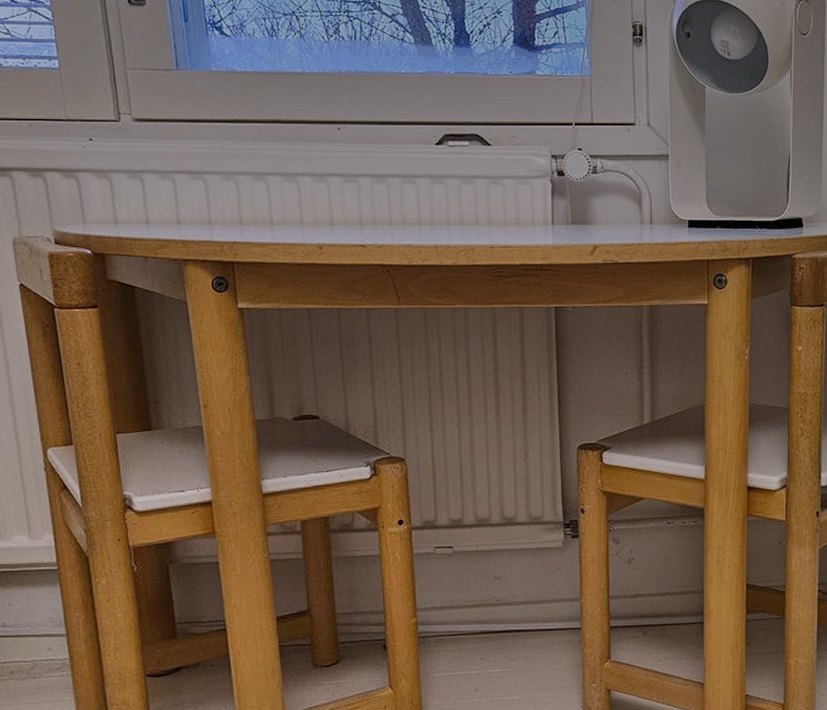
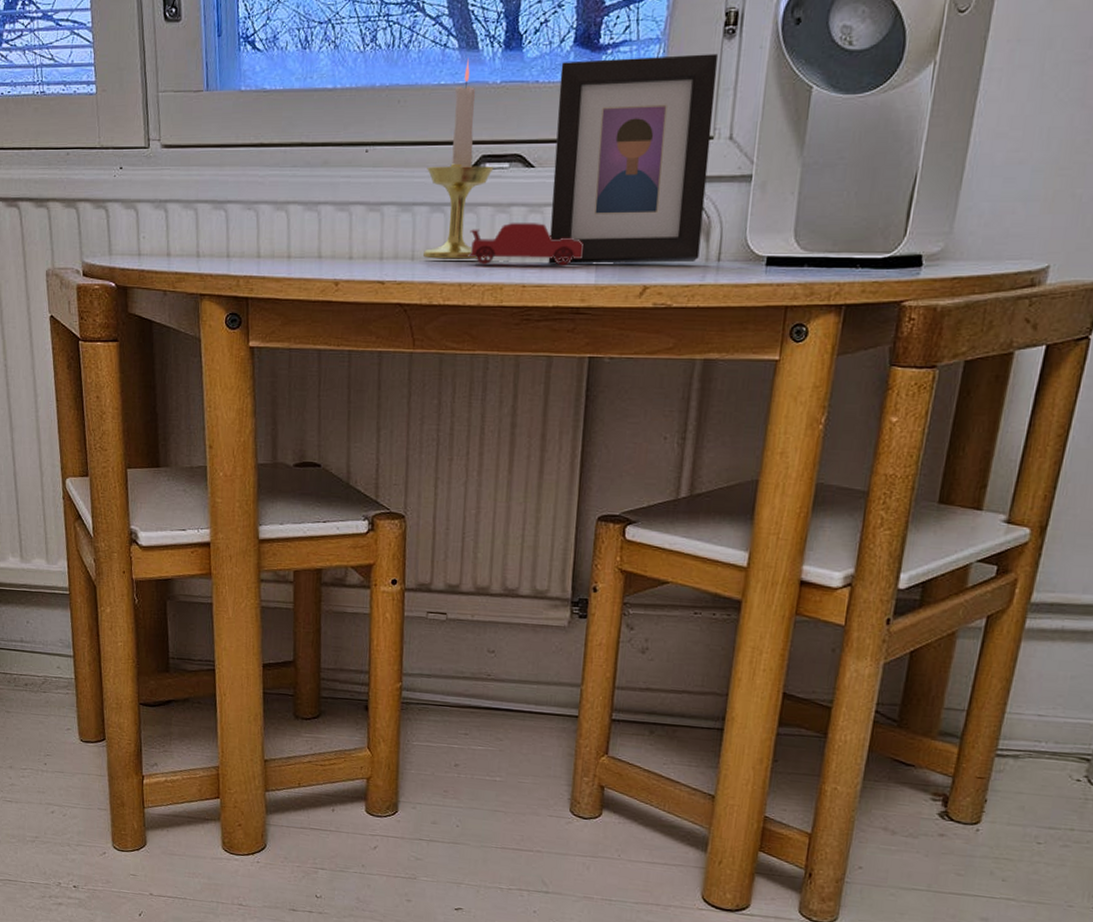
candlestick: none [396,52,456,224] -> present [422,58,494,259]
toy car: none [440,192,540,230] -> present [468,222,583,266]
picture frame: none [505,57,635,227] -> present [548,53,719,264]

